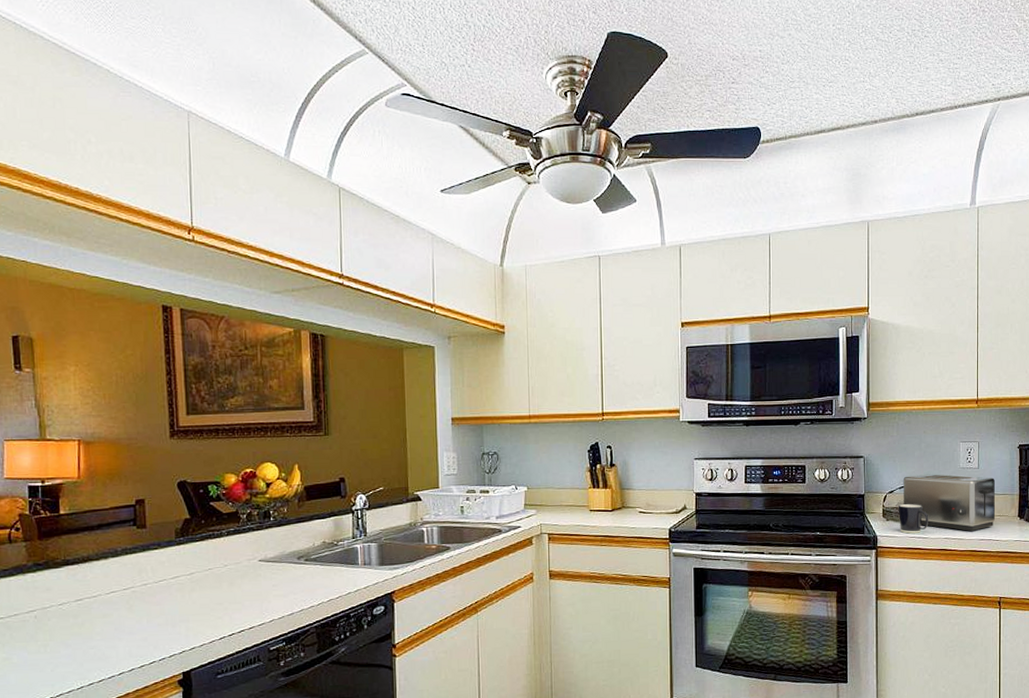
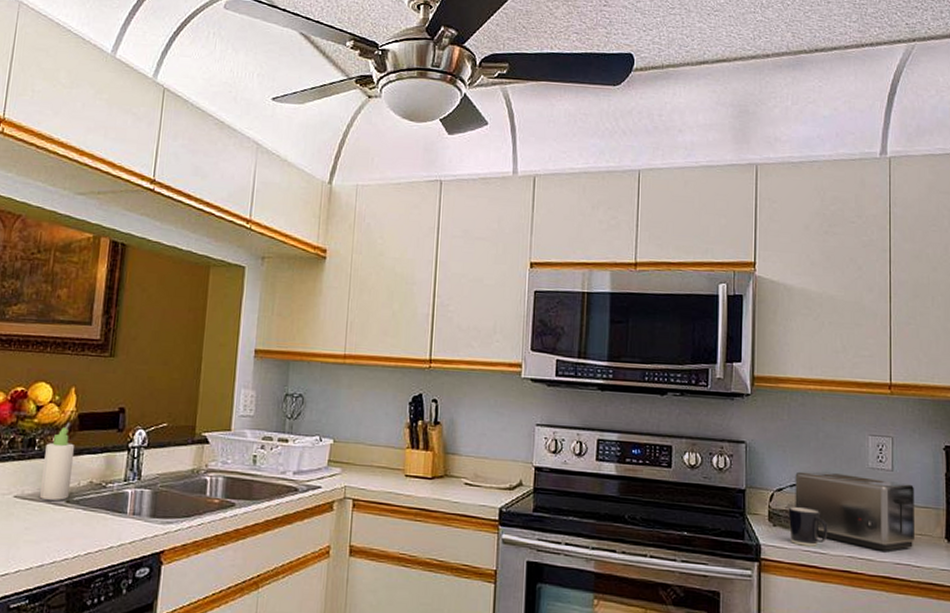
bottle: none [280,494,306,561] -> present [40,422,75,501]

